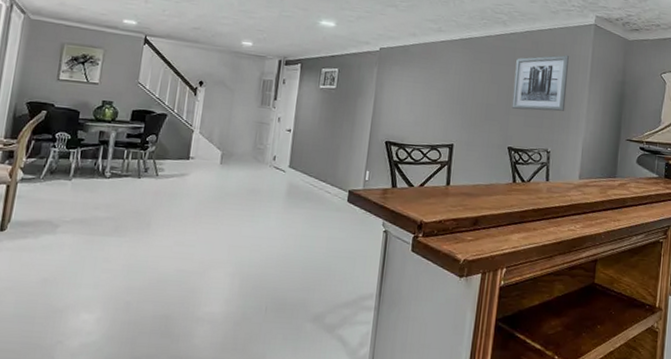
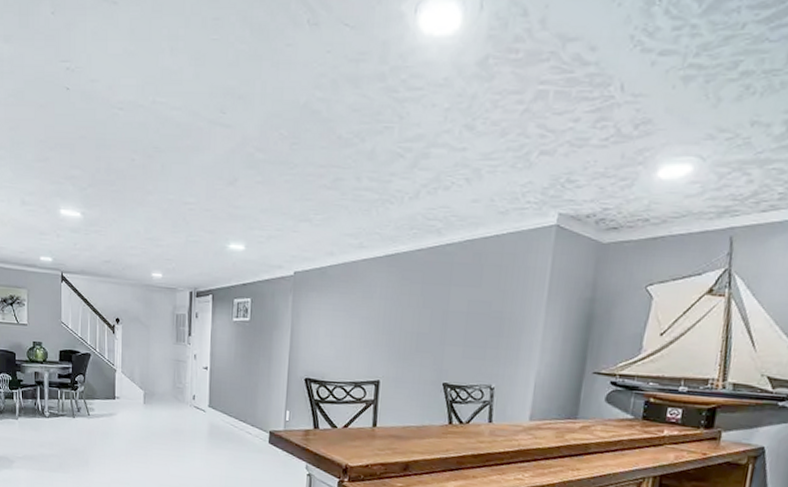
wall art: present [512,55,570,112] -> none [447,268,522,340]

